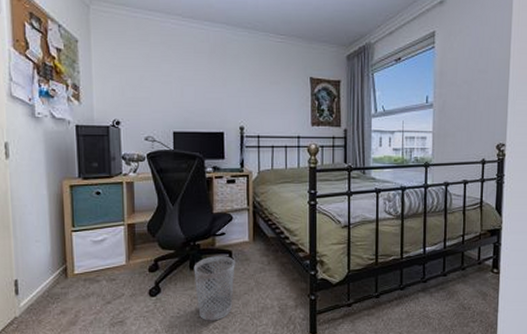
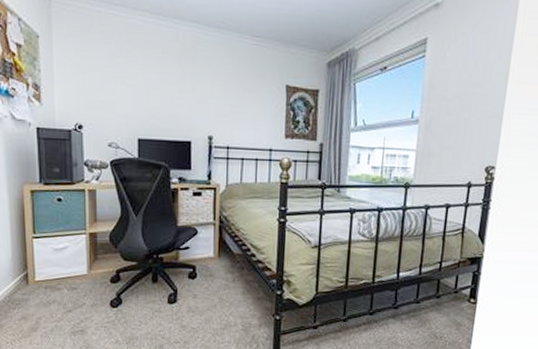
wastebasket: present [193,256,235,321] -> none [156,270,199,335]

